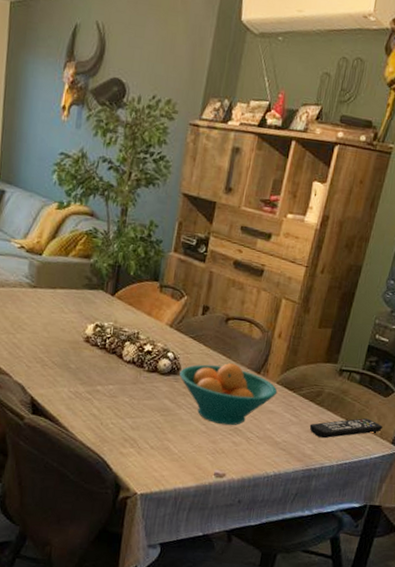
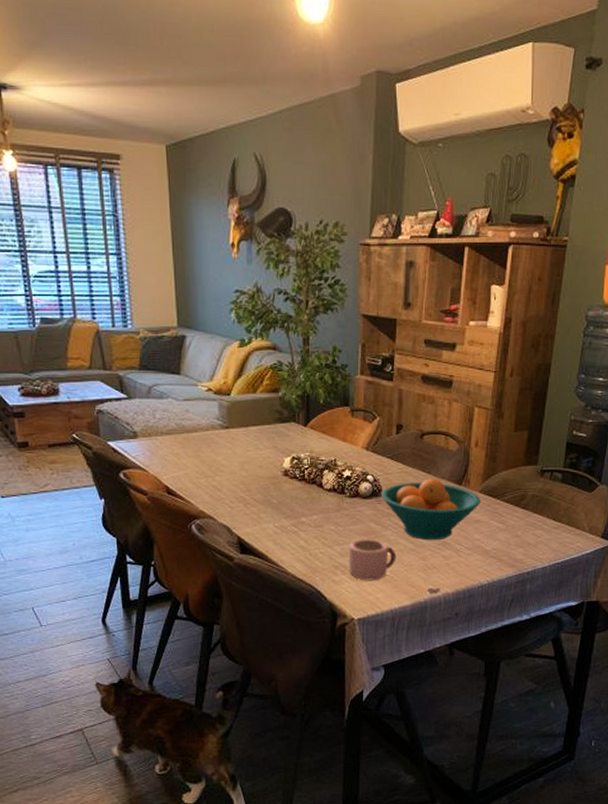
mug: none [137,413,187,458] -> present [348,538,396,581]
remote control: present [309,418,383,439] -> none [517,516,590,541]

